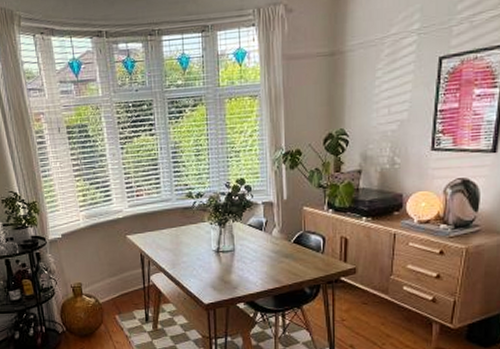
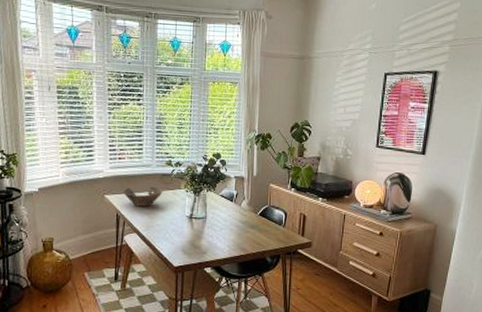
bowl: none [144,221,186,245] -> present [123,186,163,207]

